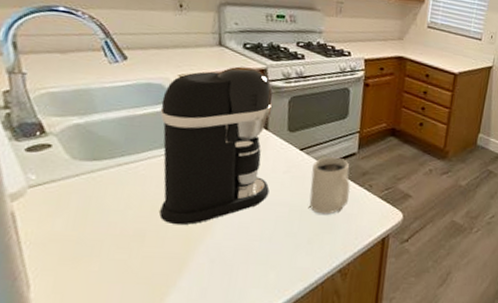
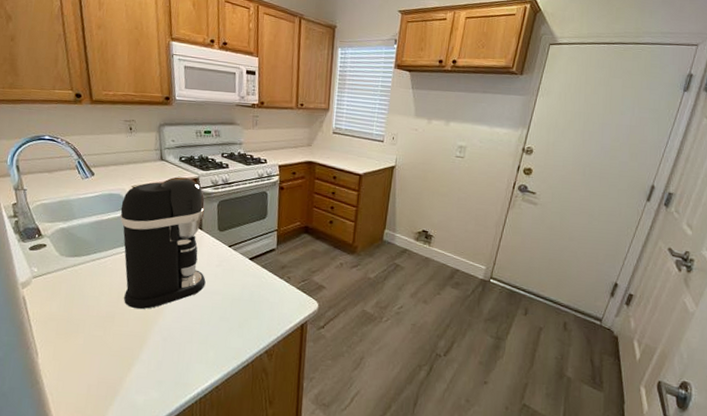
mug: present [309,156,351,215] -> none [238,252,272,303]

